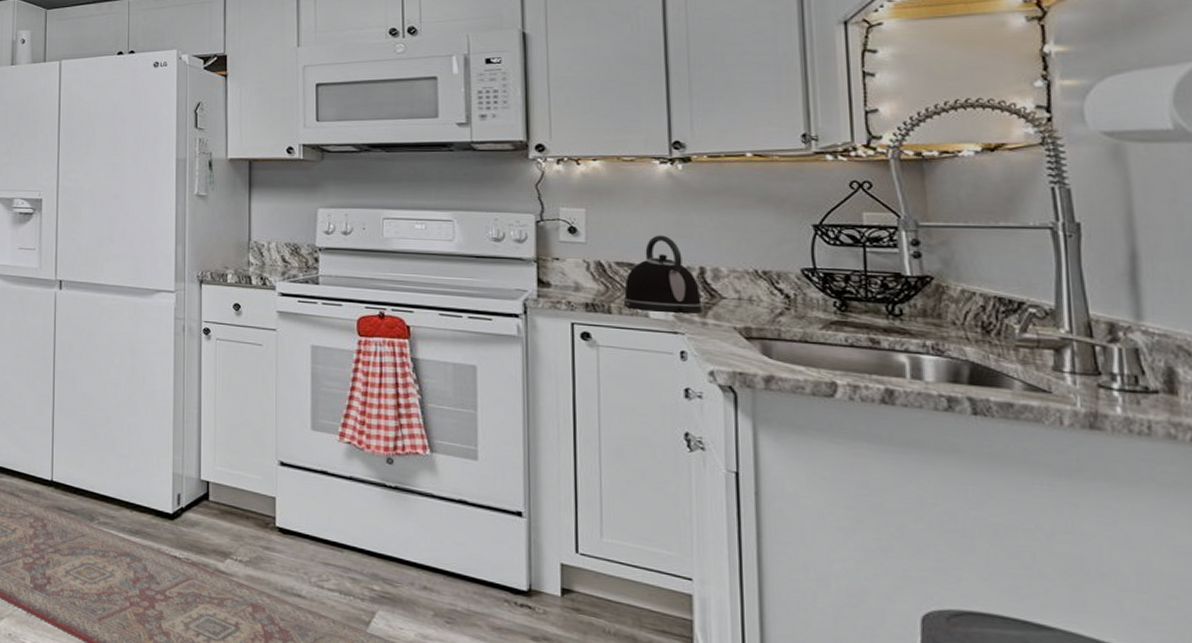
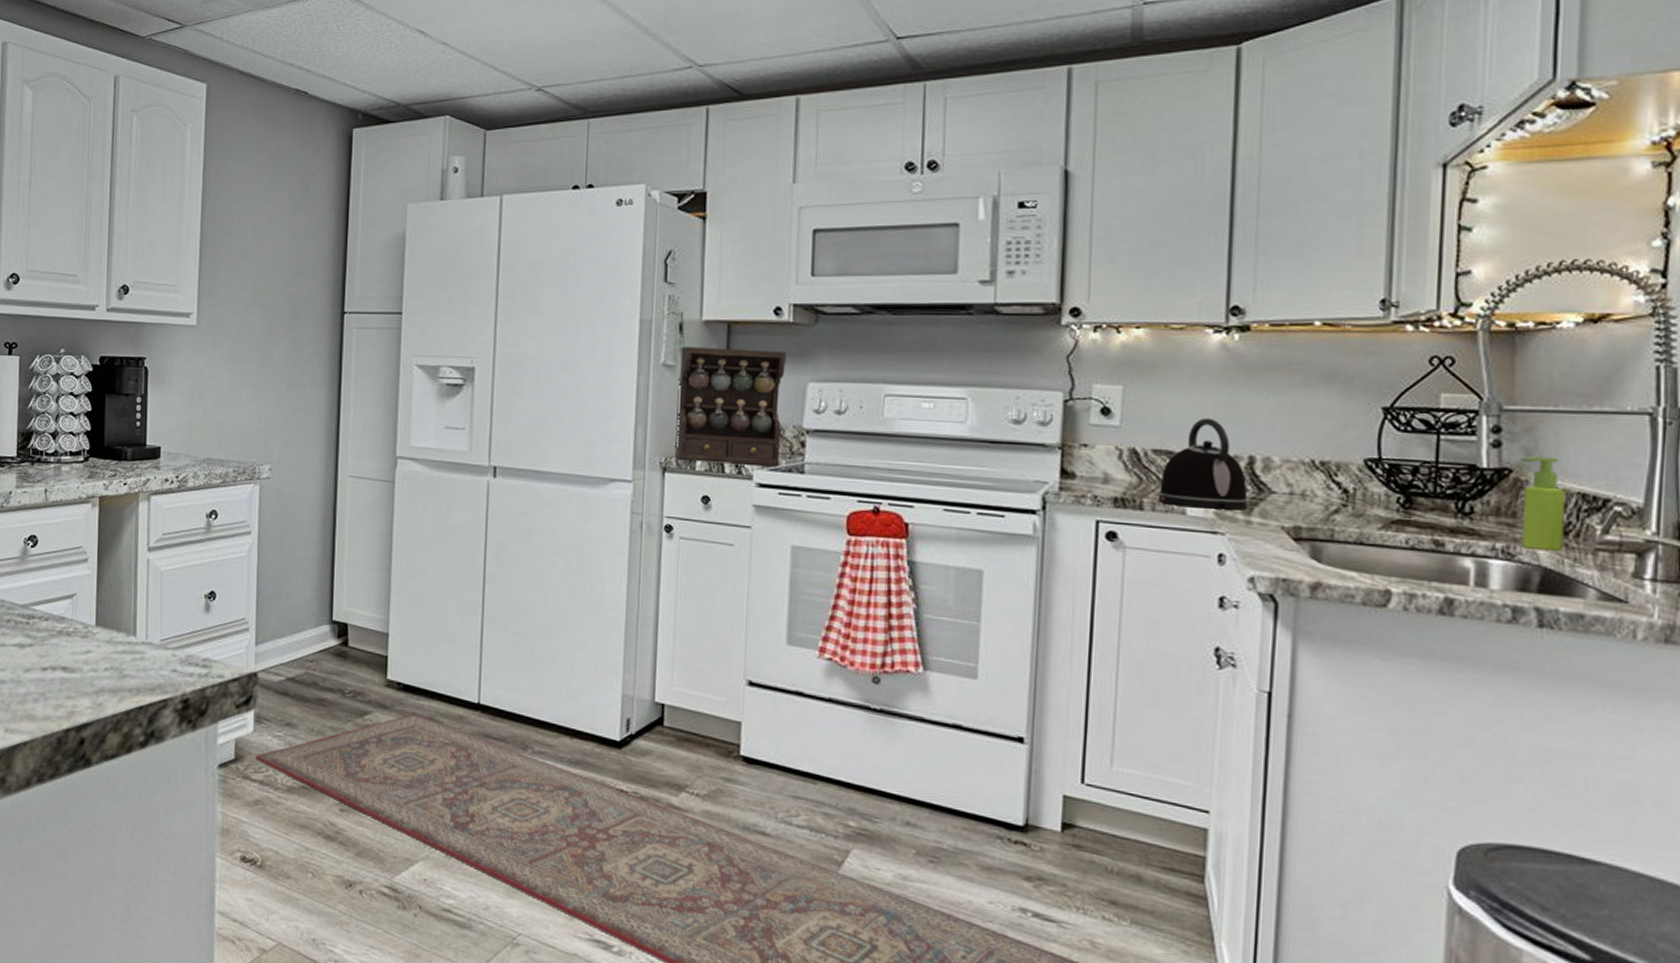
spice rack: none [210,180,299,278] -> present [675,347,786,466]
soap dispenser: none [939,266,987,347] -> present [1520,456,1566,551]

